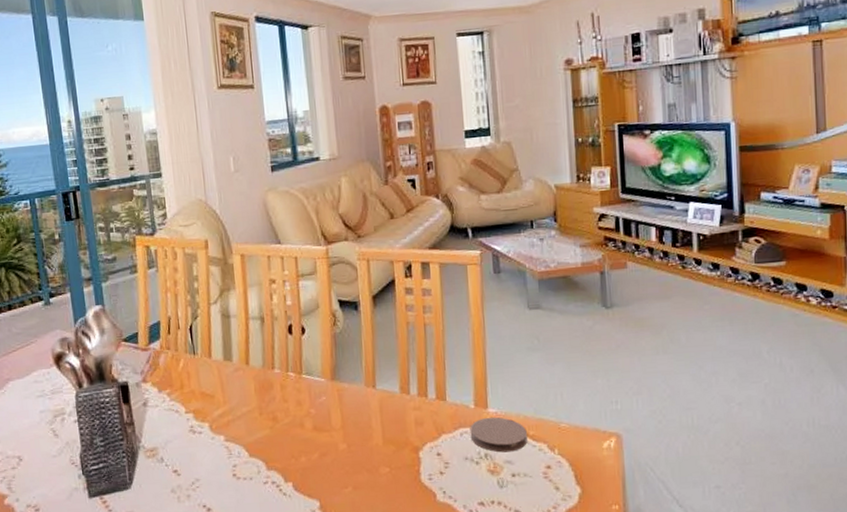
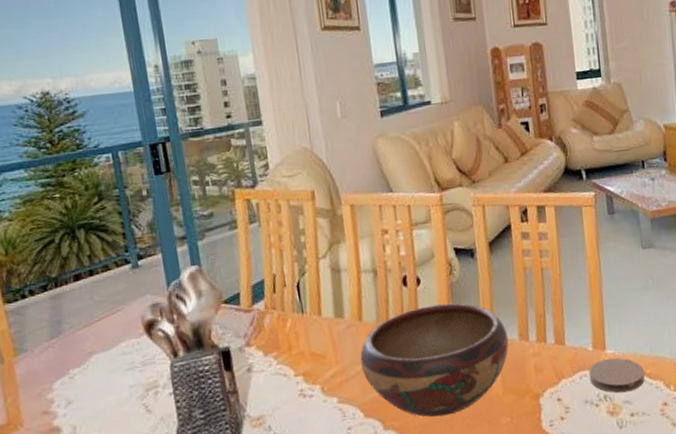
decorative bowl: none [246,353,390,462] -> present [360,303,509,417]

